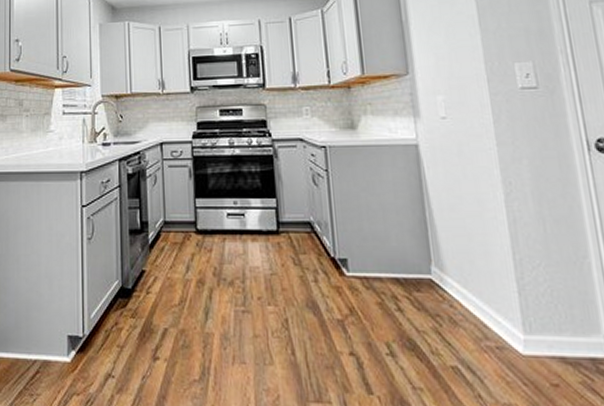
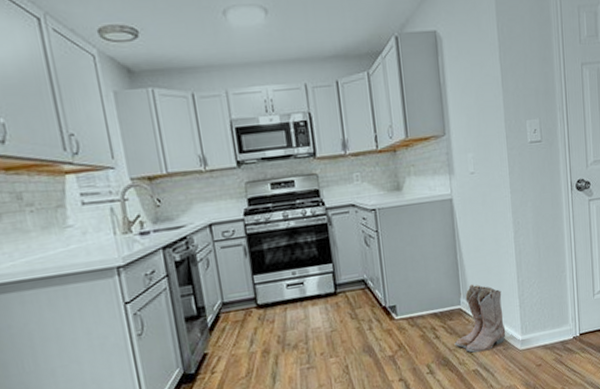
boots: none [423,251,499,345] -> present [454,284,506,354]

